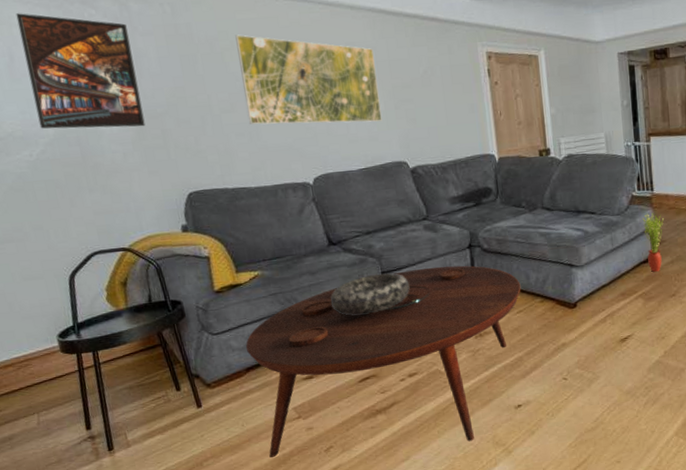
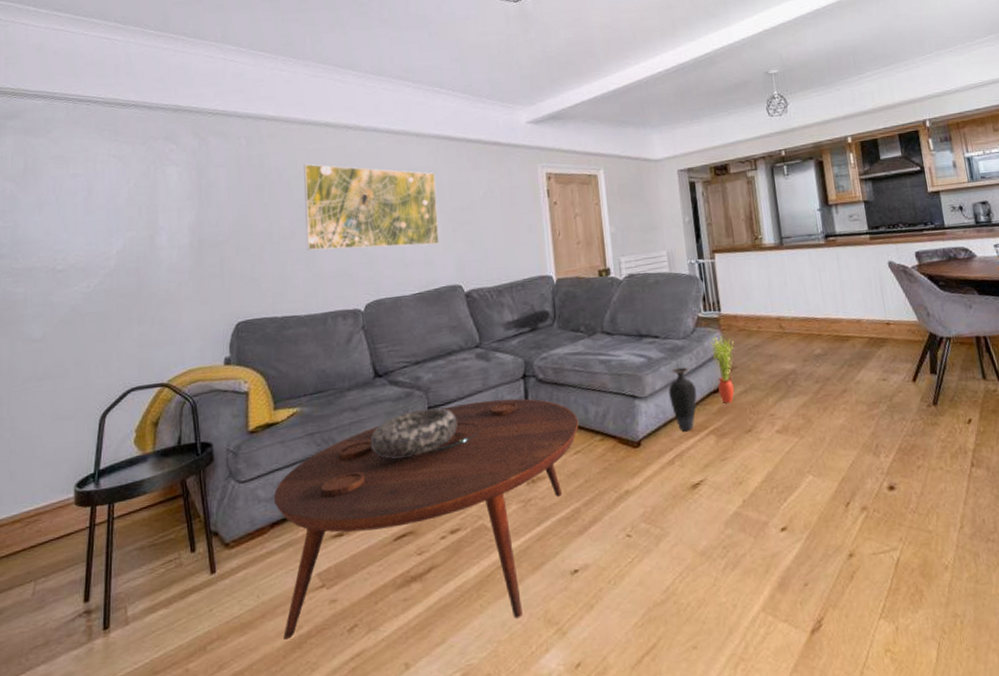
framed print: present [15,13,145,129] -> none [102,150,205,260]
vase: none [603,240,628,296] -> present [668,367,697,432]

